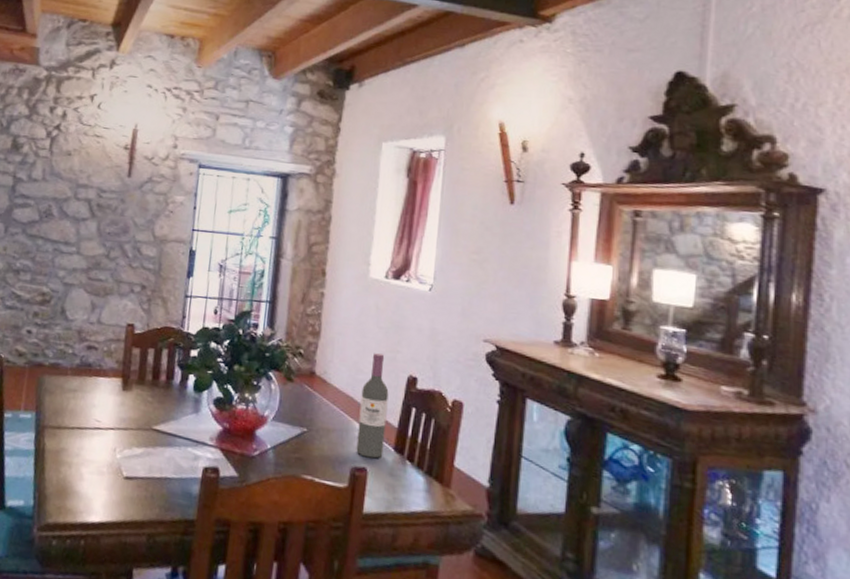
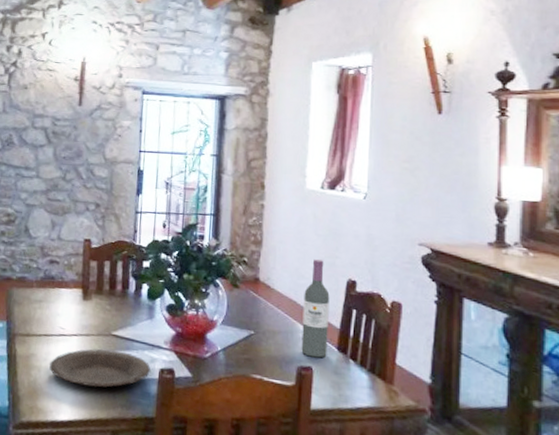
plate: none [81,444,194,488] -> present [49,349,151,388]

